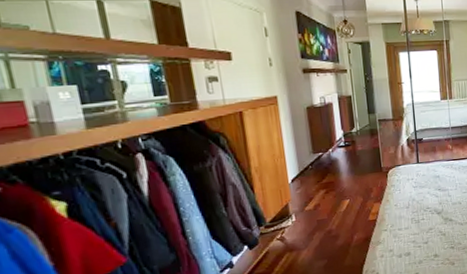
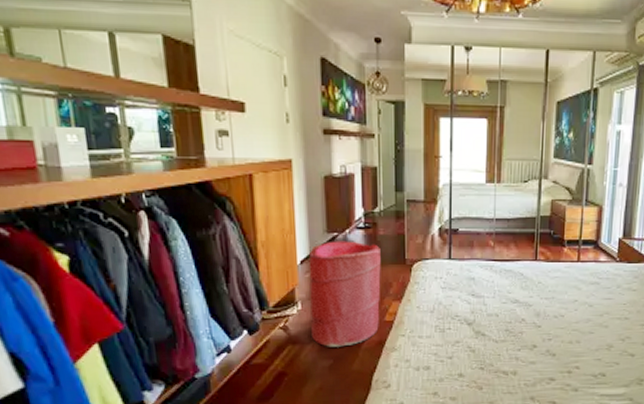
laundry hamper: none [299,158,365,250] -> present [308,241,381,347]

